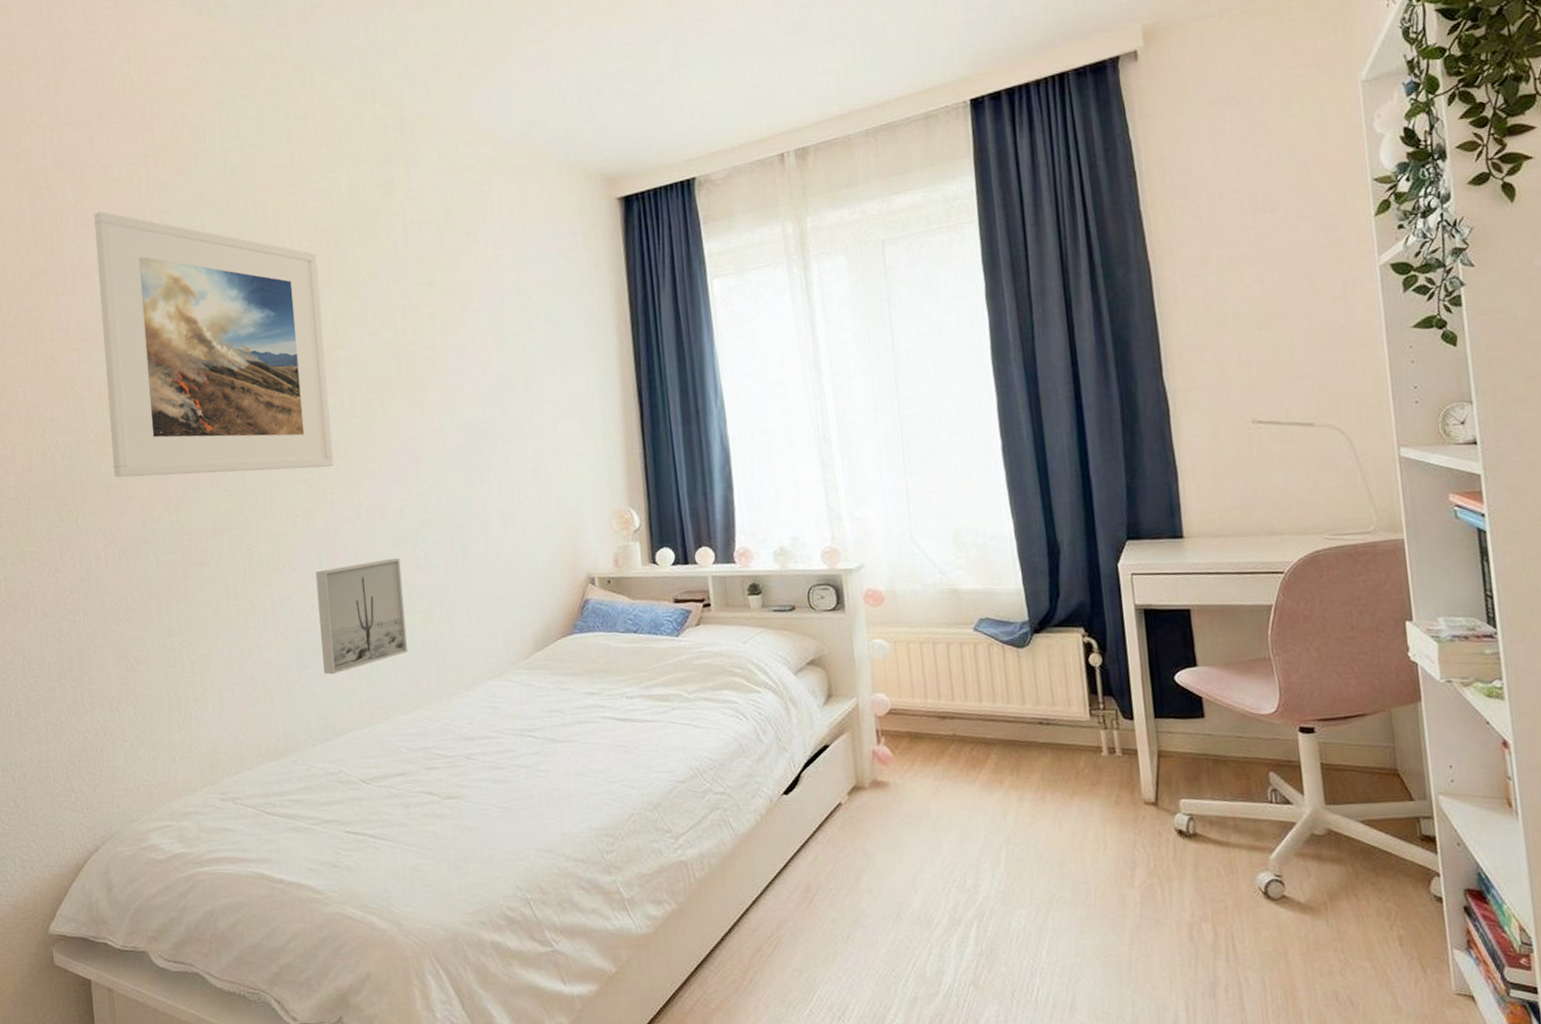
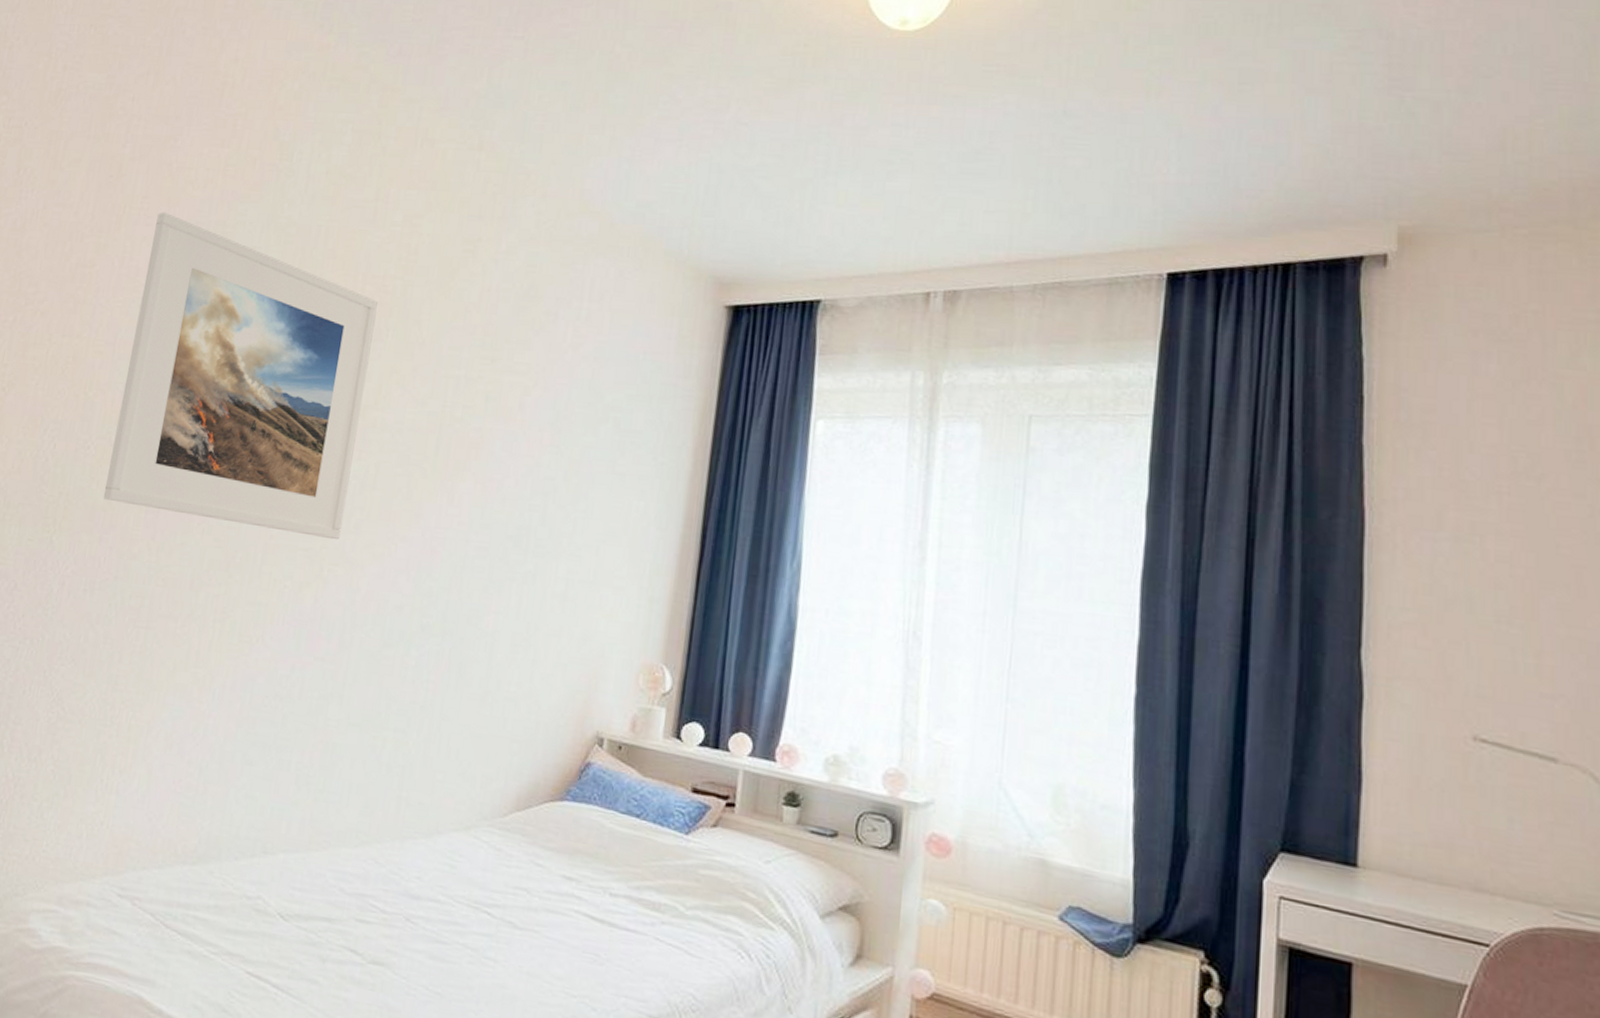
wall art: present [315,558,408,675] -> none [269,655,386,780]

